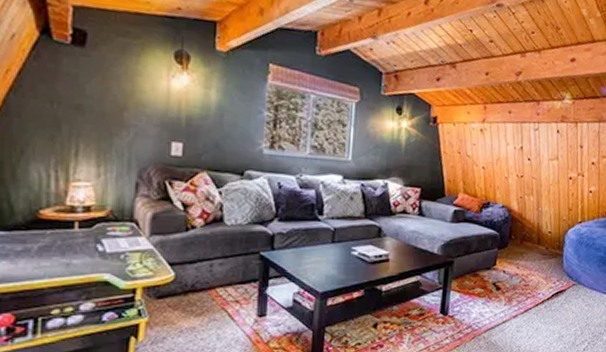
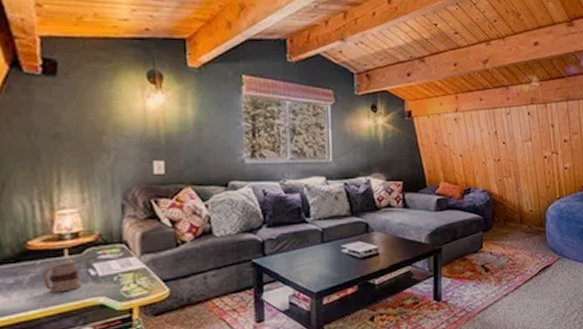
mug: none [50,236,89,265] -> present [42,263,82,293]

